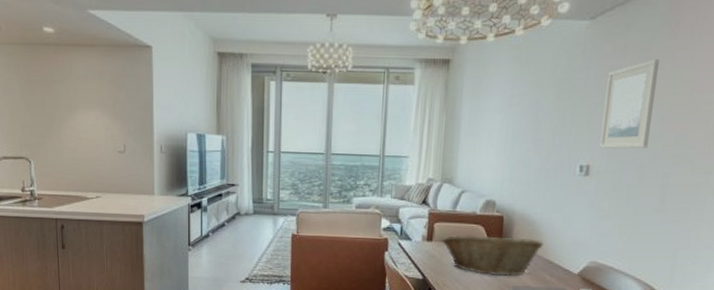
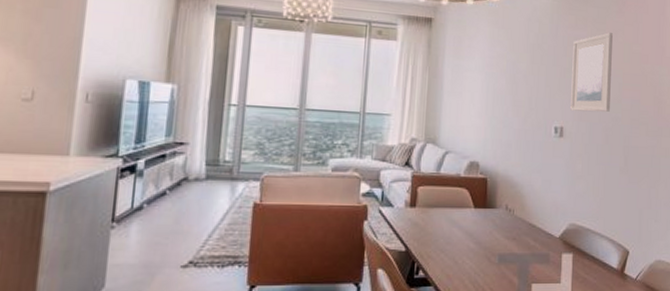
fruit basket: present [442,234,544,276] -> none [426,198,526,243]

